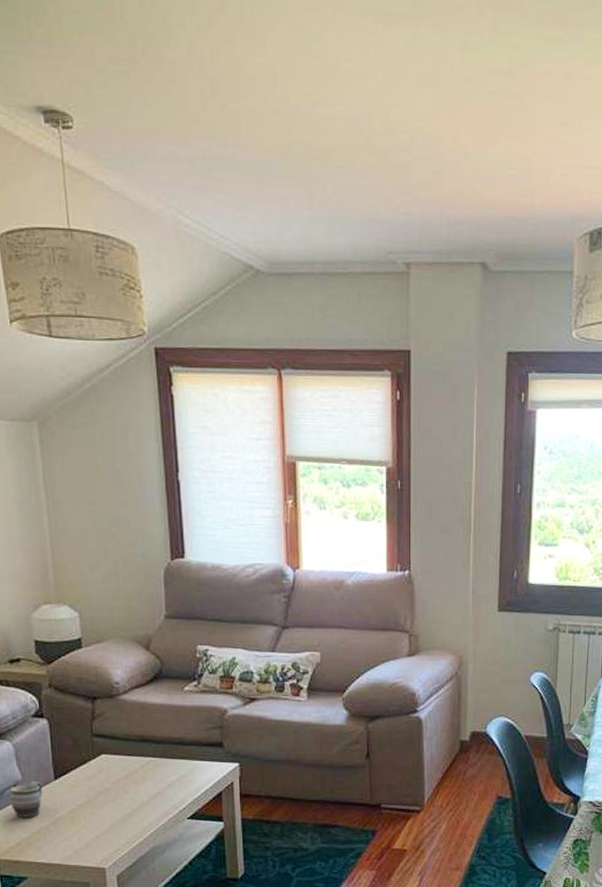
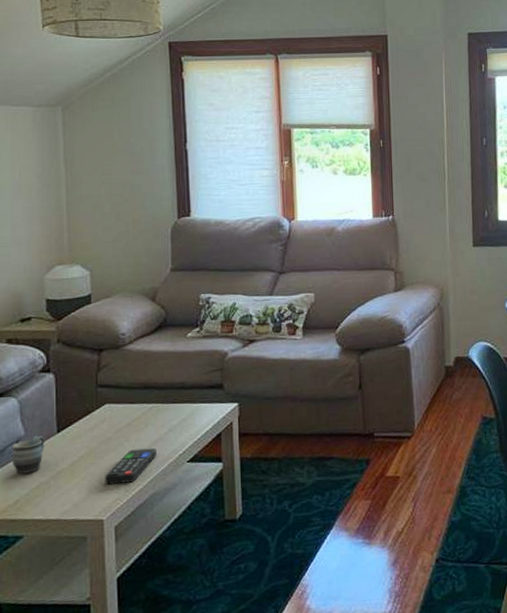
remote control: none [105,802,156,835] -> present [105,447,156,485]

